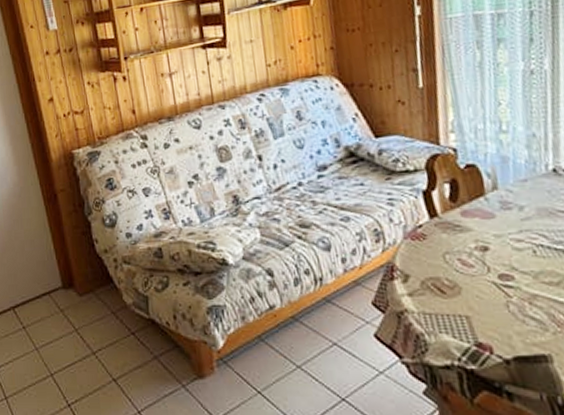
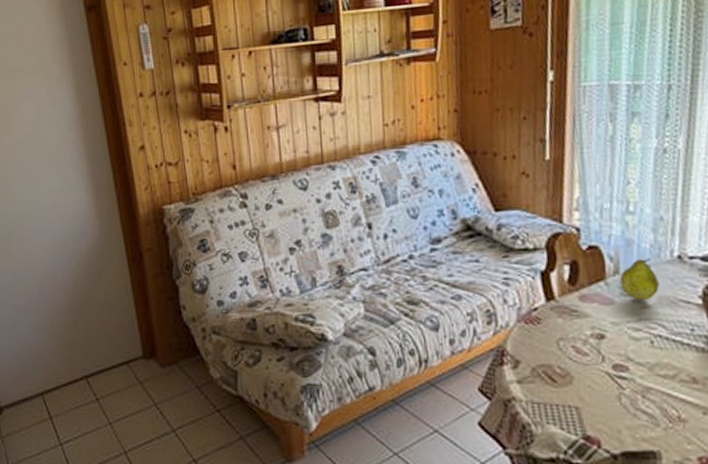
fruit: none [498,173,538,214] -> present [619,258,659,301]

